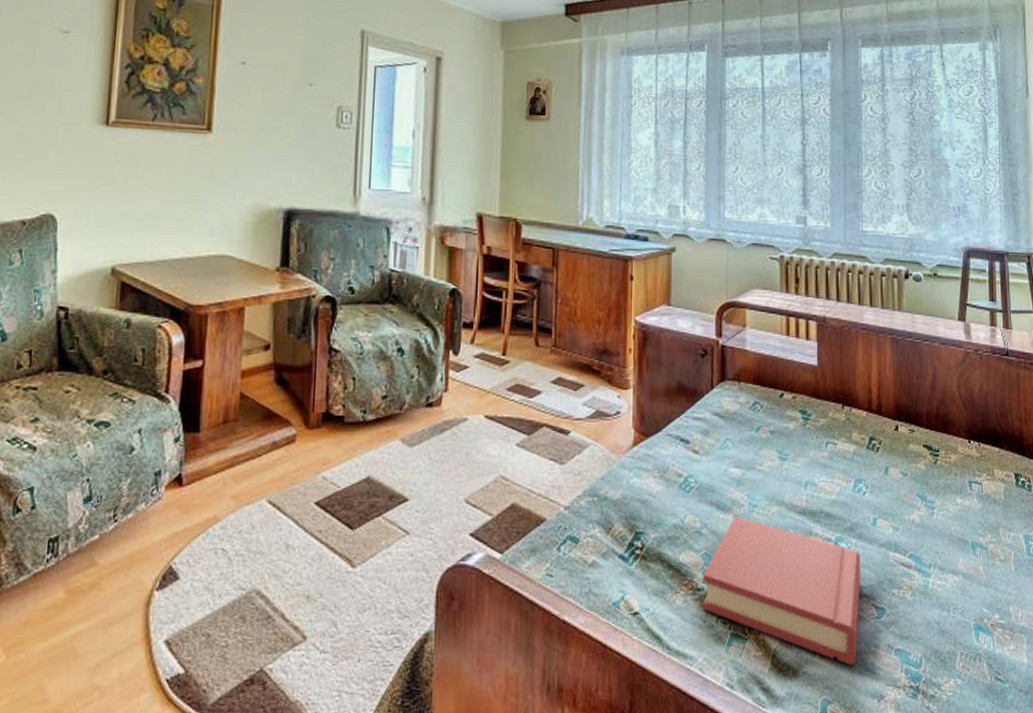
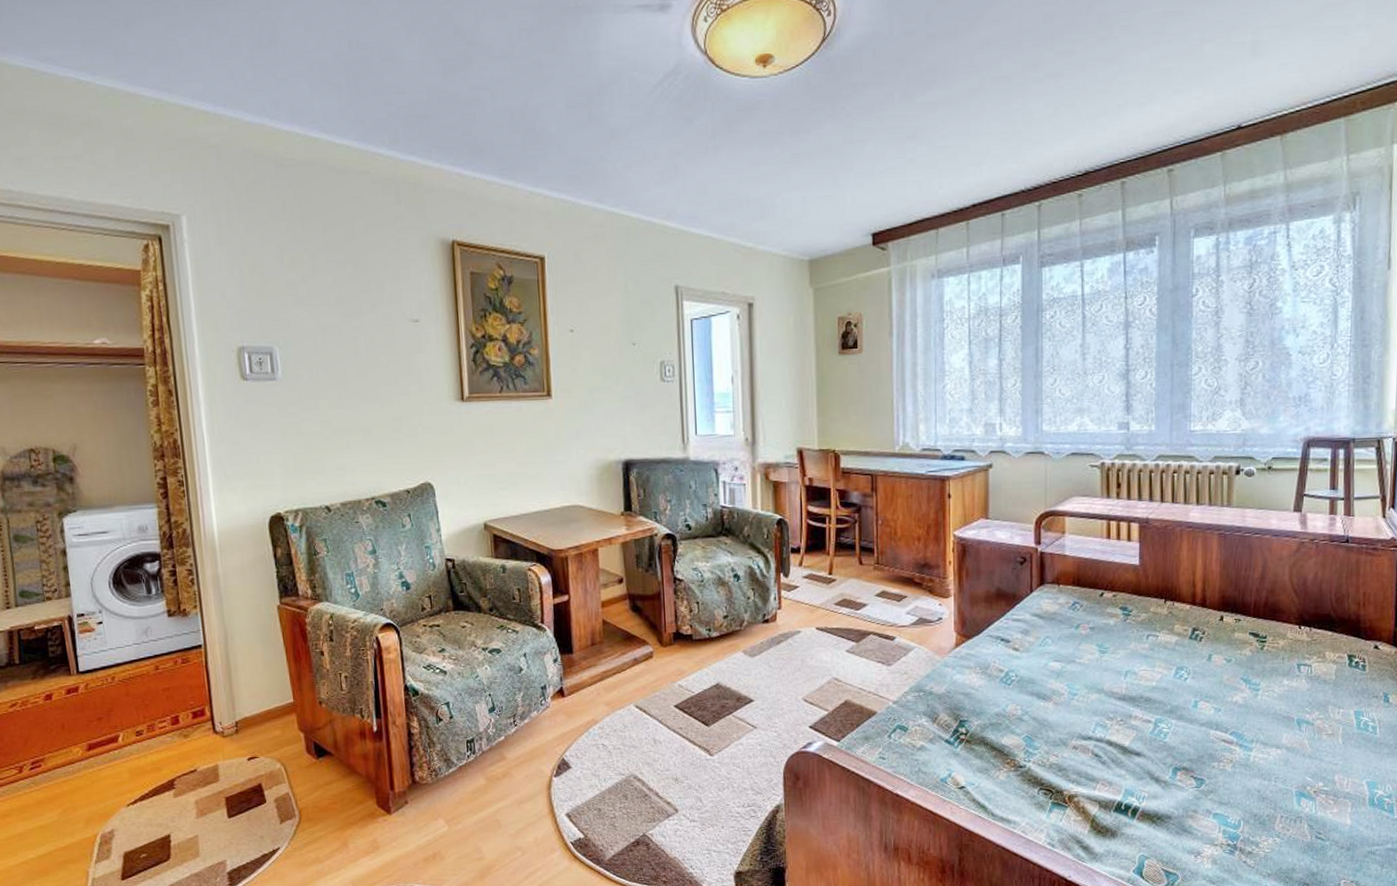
hardback book: present [703,516,861,665] -> none [1025,703,1181,827]

